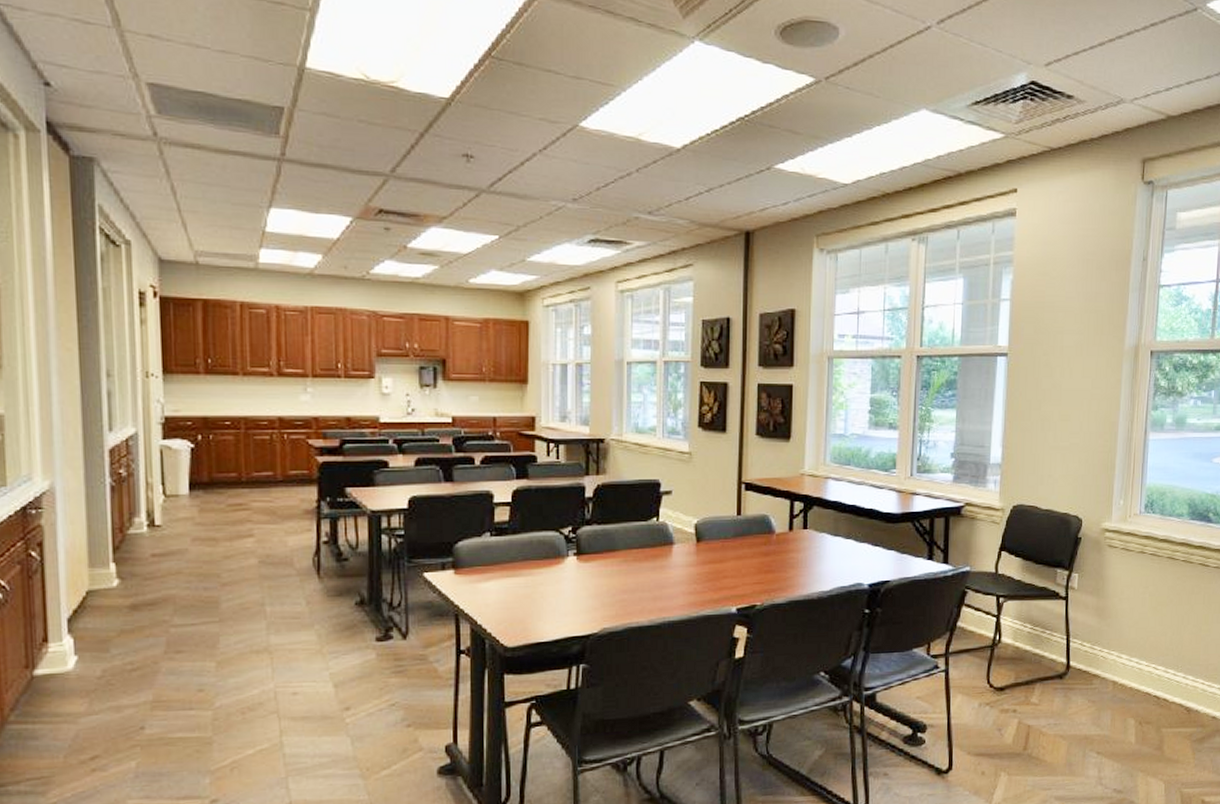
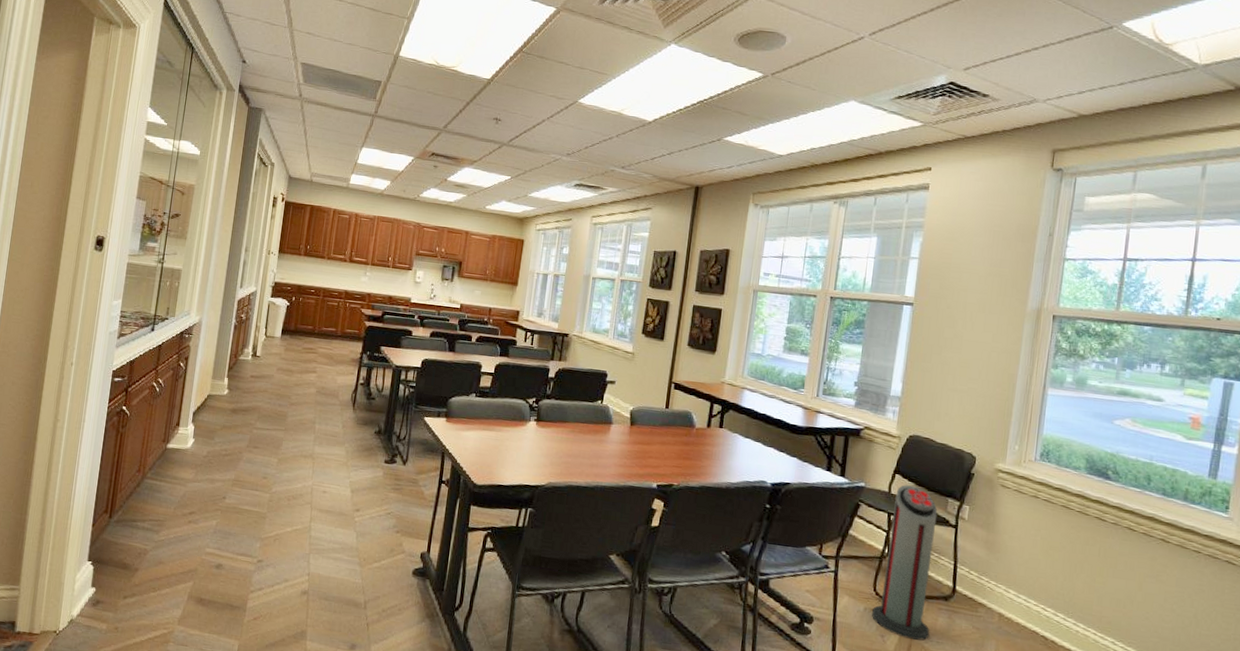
air purifier: none [987,561,1047,727] -> present [872,485,938,641]

